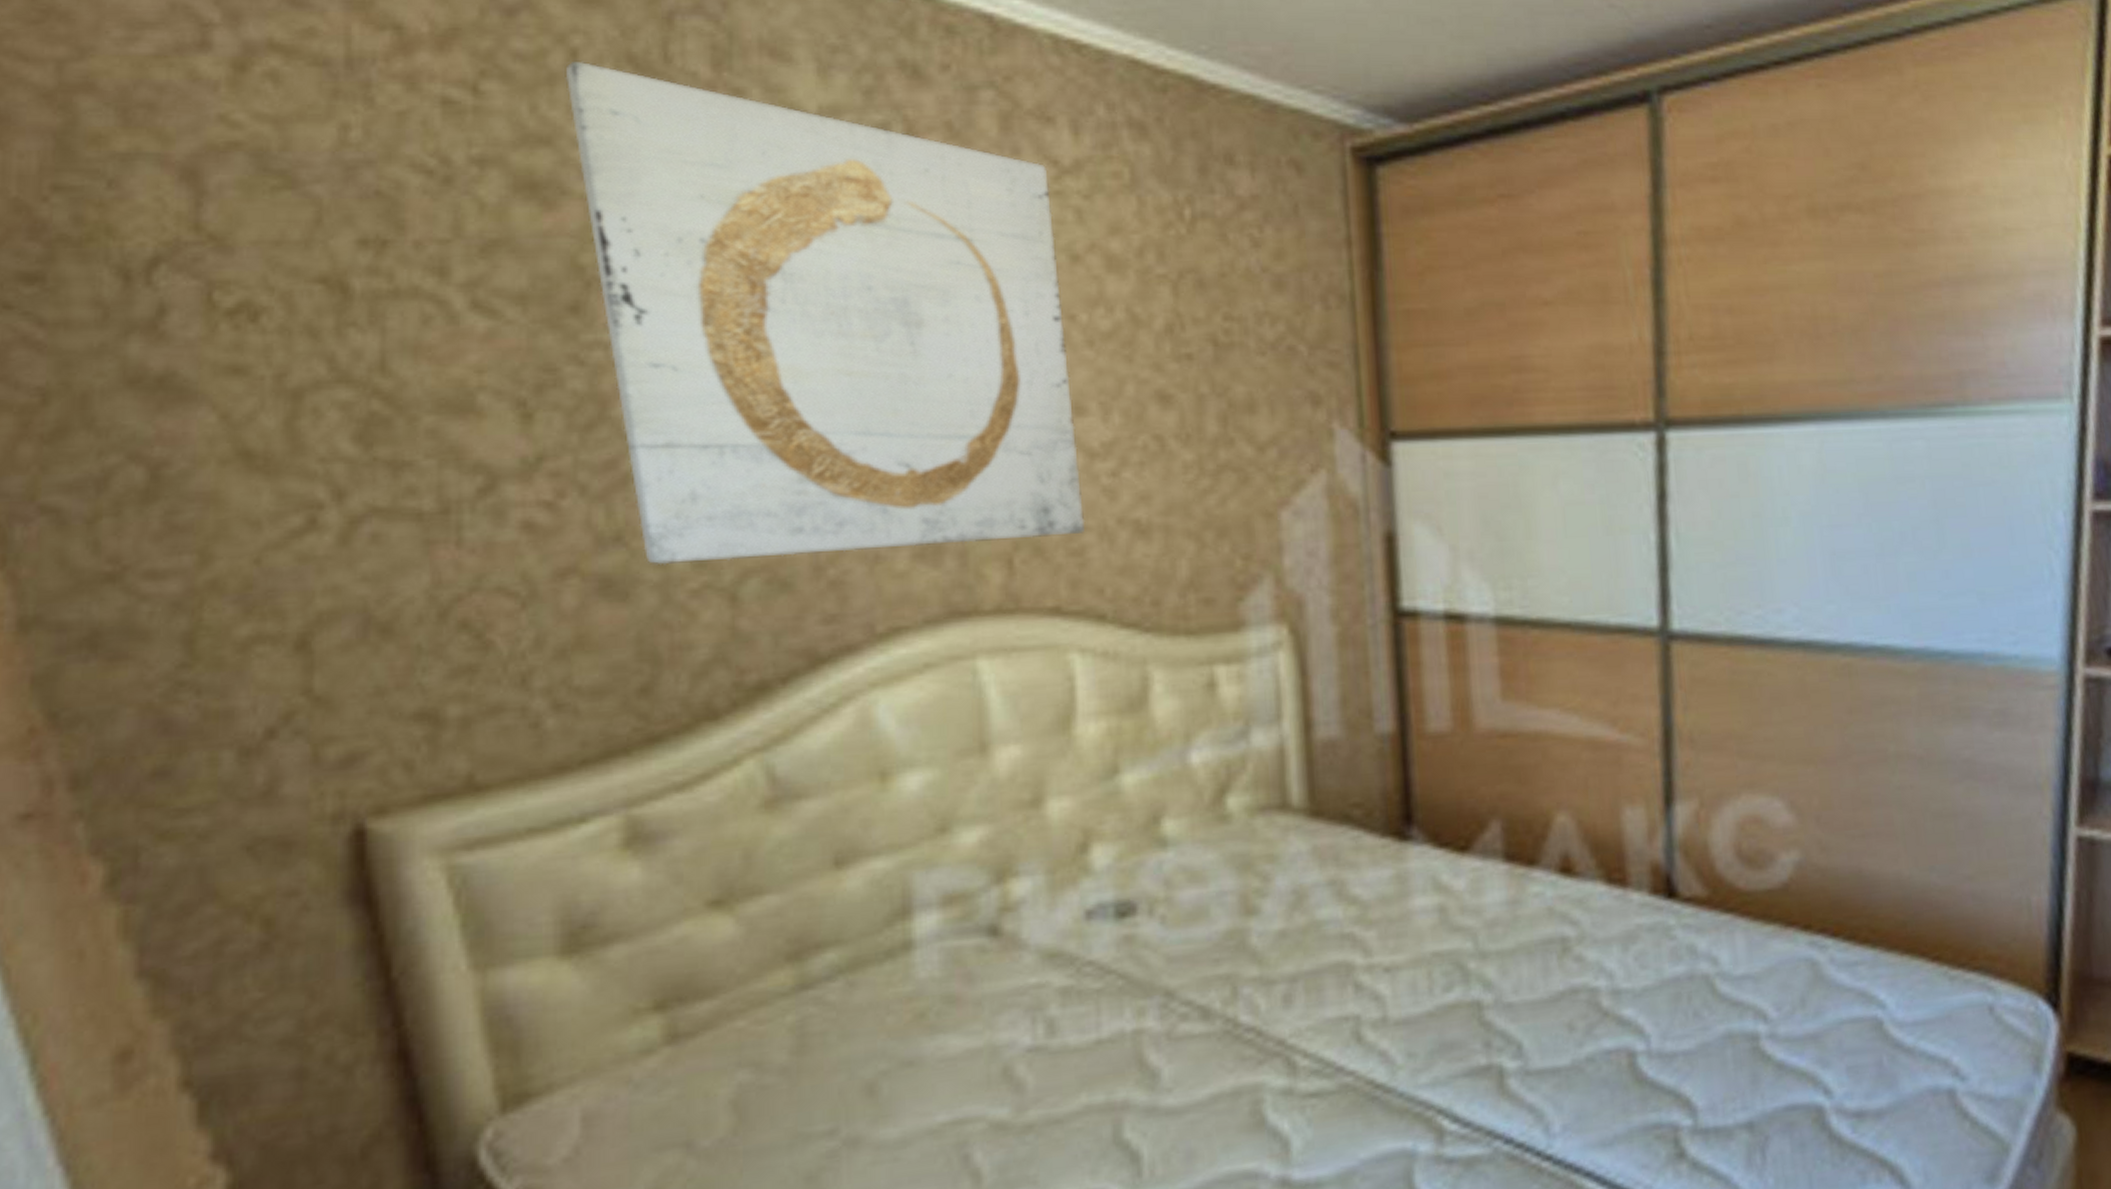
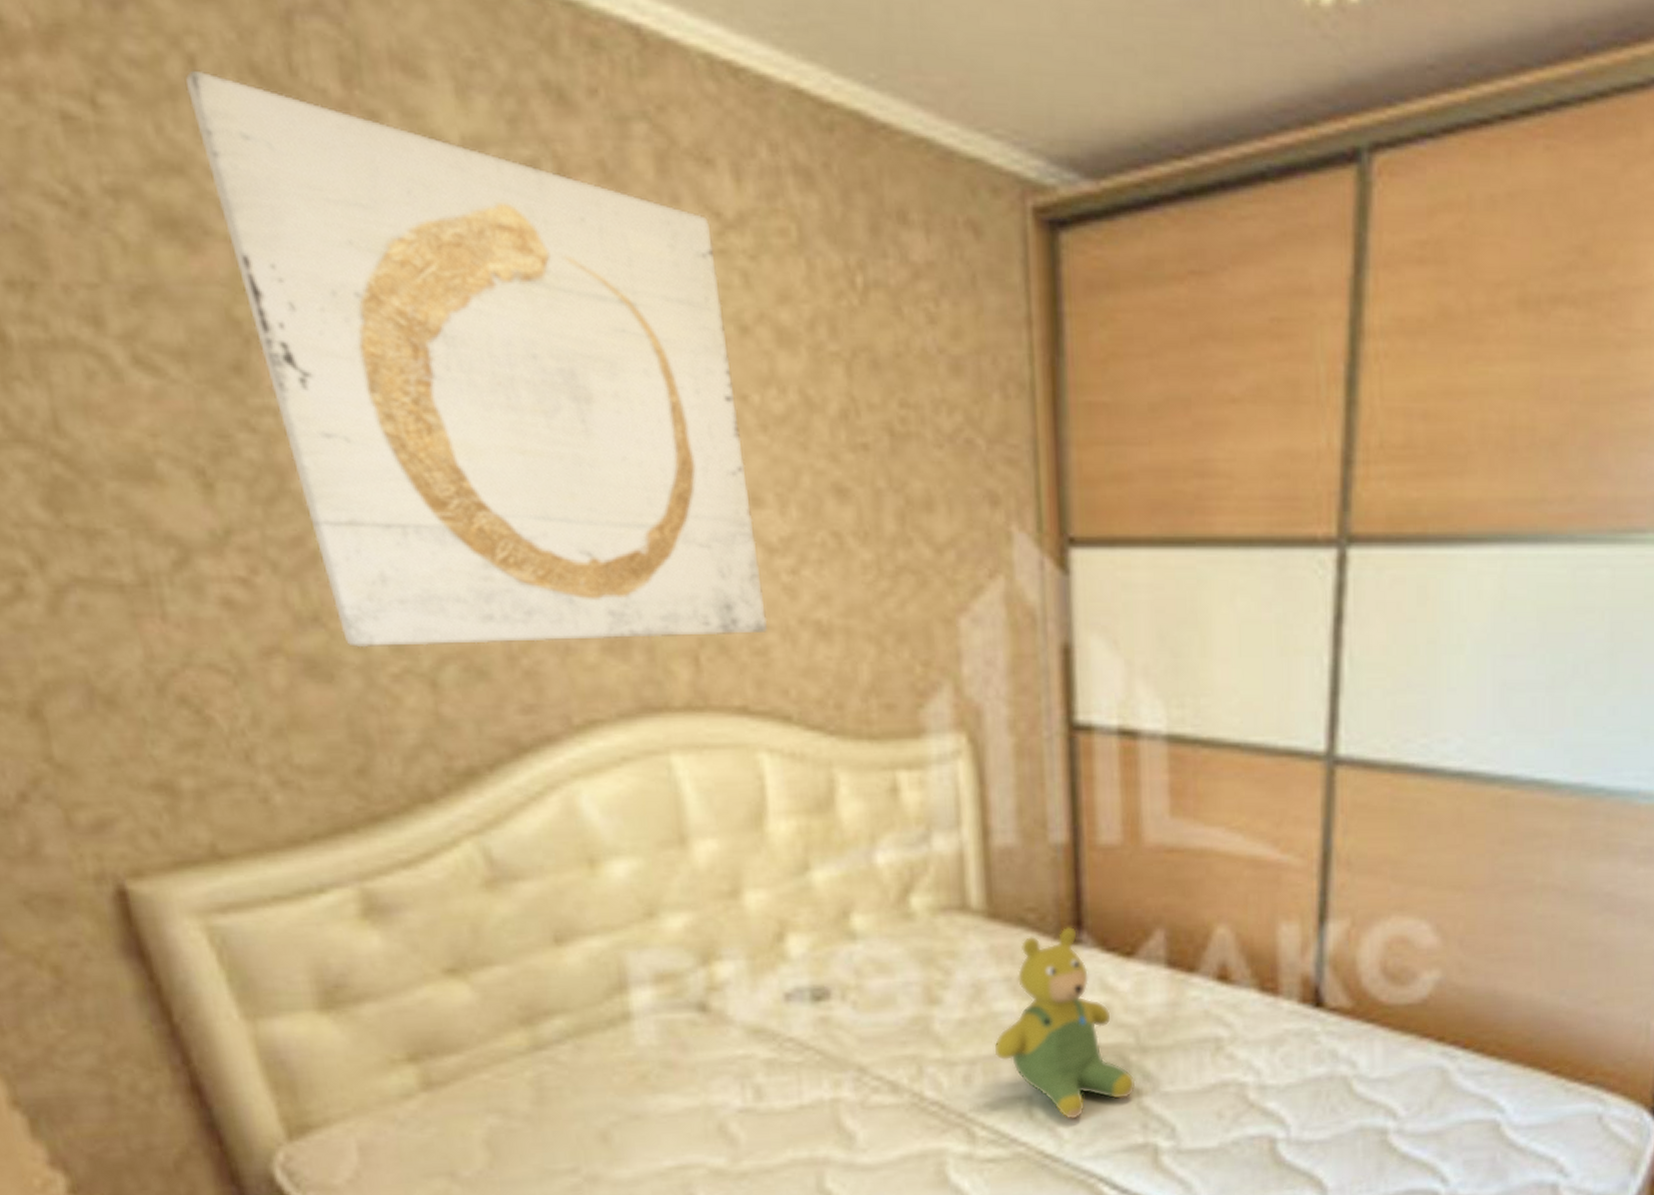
teddy bear: none [1316,821,1476,1042] -> present [993,926,1136,1121]

